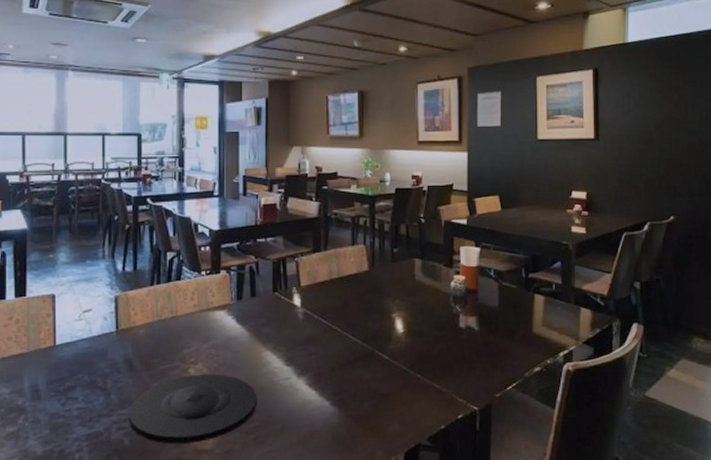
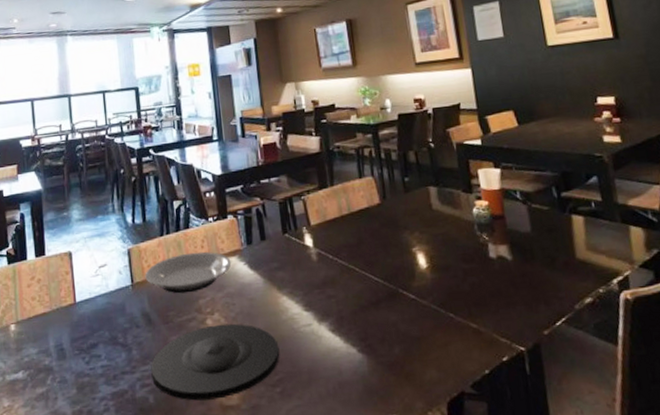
plate: none [131,303,220,343] -> present [145,251,232,294]

